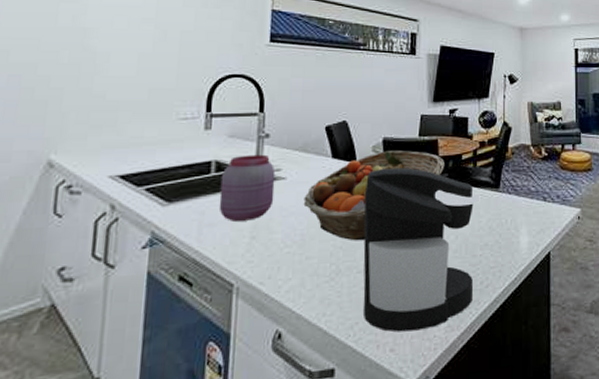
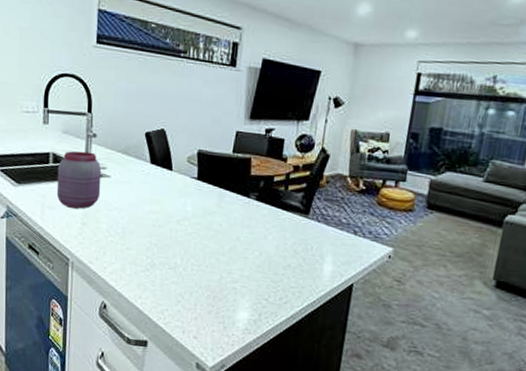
fruit basket: present [303,151,444,241] -> none [125,163,256,242]
coffee maker: present [363,167,480,332] -> none [173,179,288,328]

